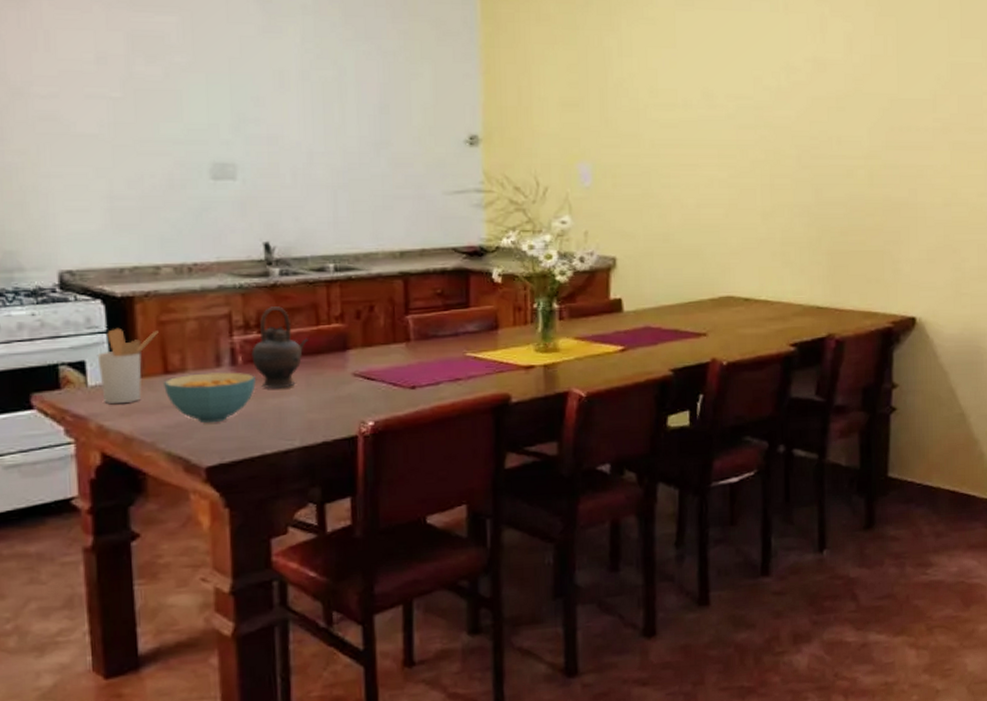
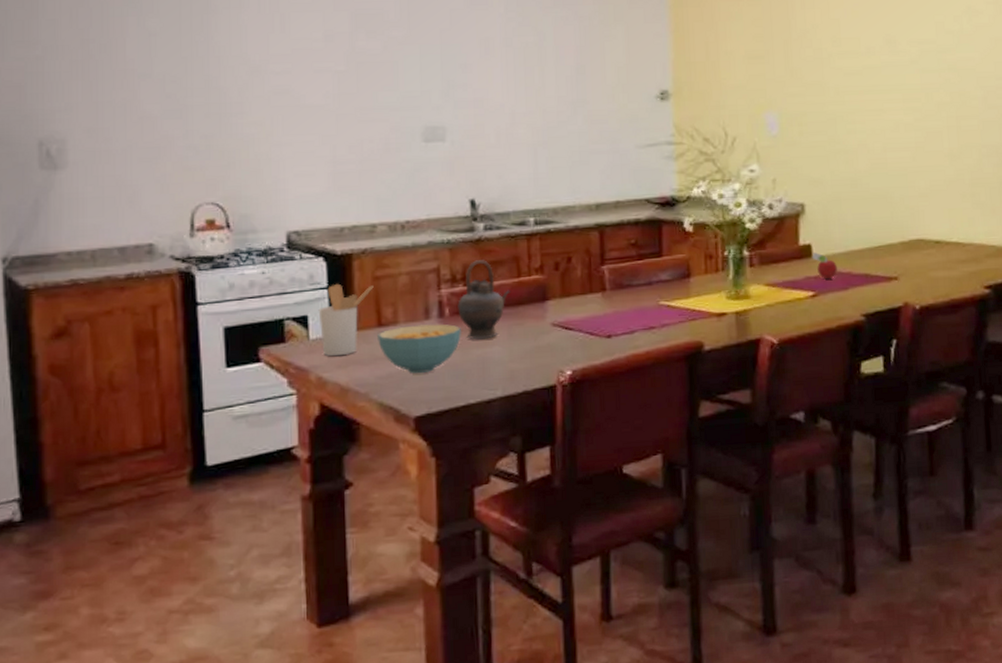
fruit: none [622,307,647,334] -> present [812,252,837,280]

